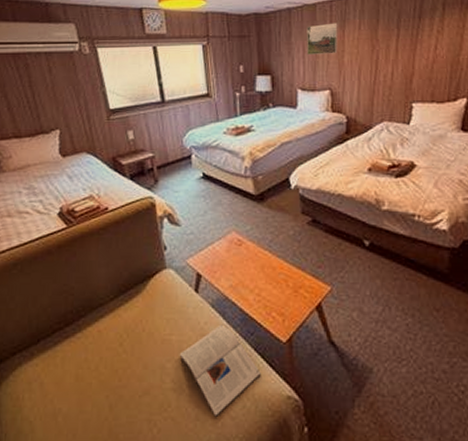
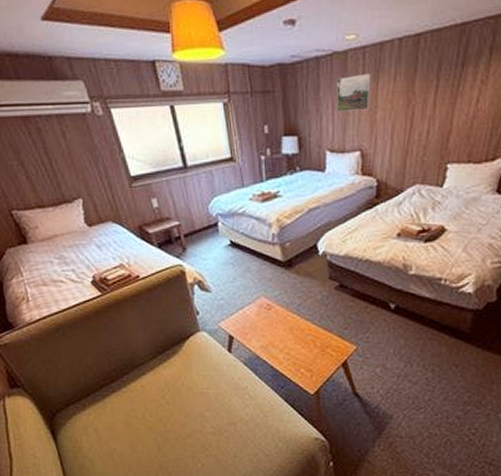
magazine: present [179,324,261,417] -> none [216,379,291,454]

